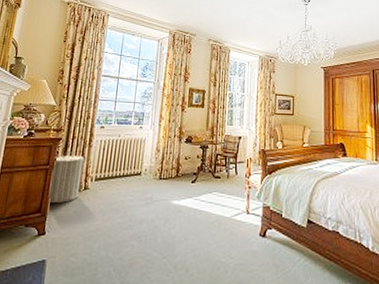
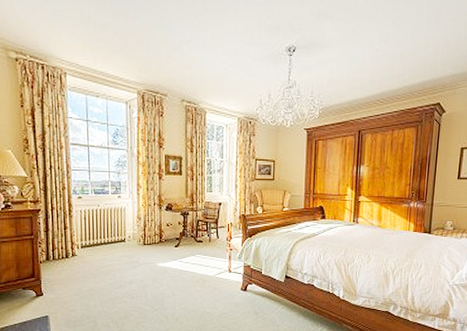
laundry hamper: present [49,152,87,204] -> none [38,222,69,270]

